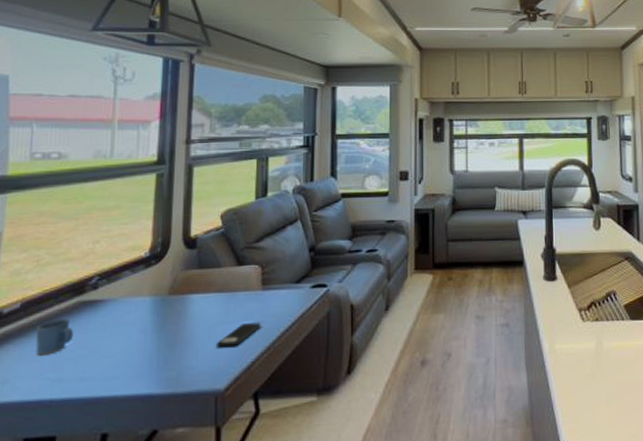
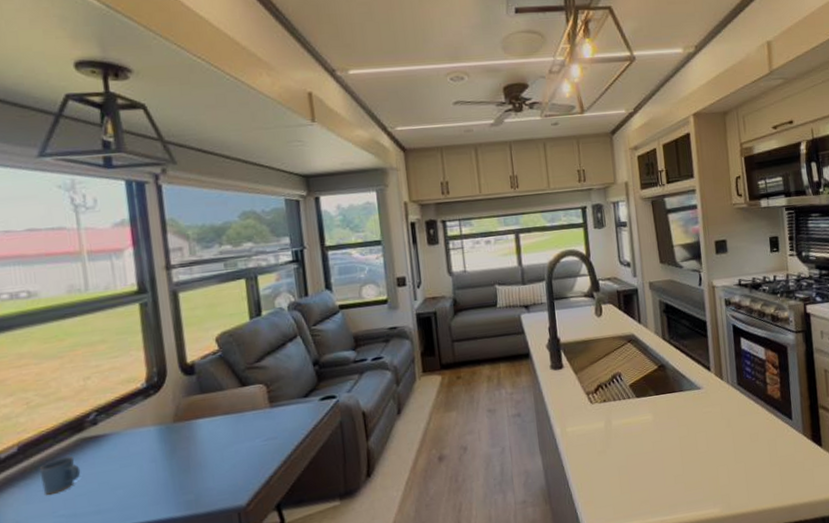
phone: present [215,321,261,348] -> none [230,438,274,467]

